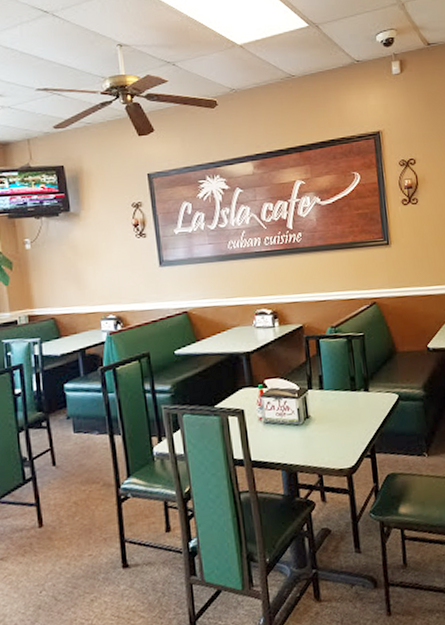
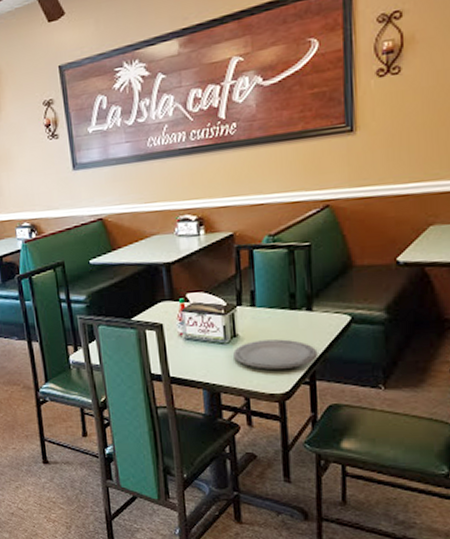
plate: none [307,417,376,447] -> present [233,339,318,369]

